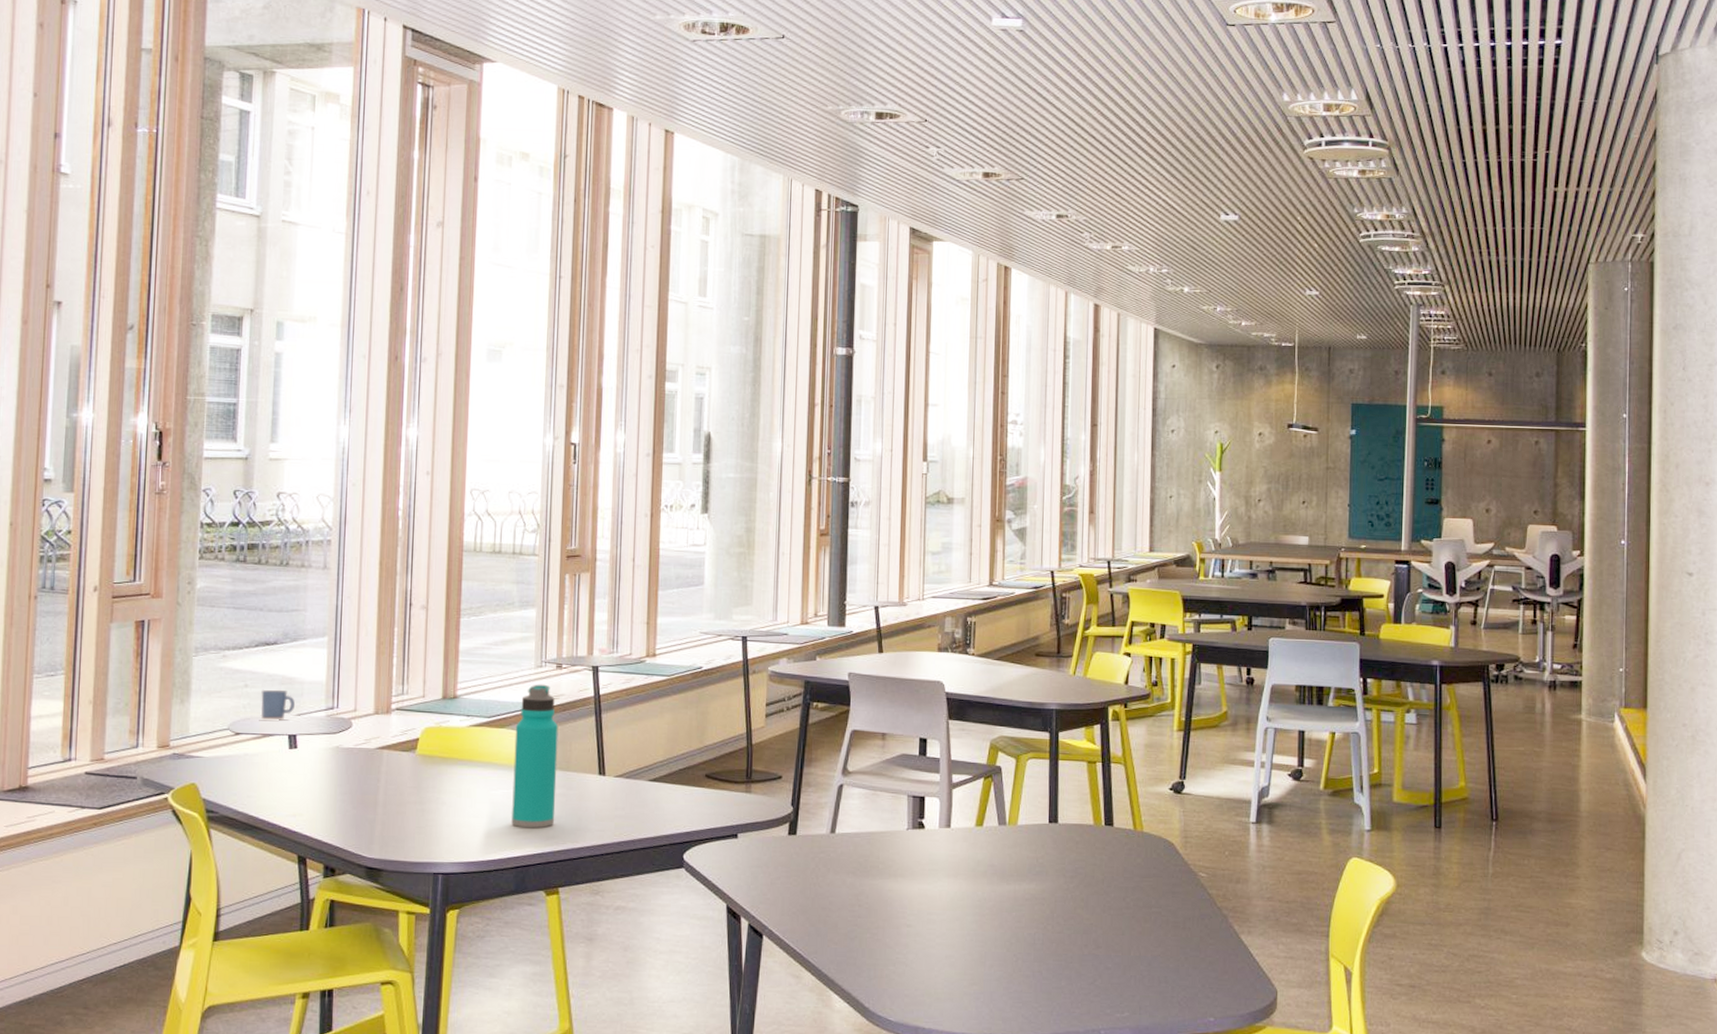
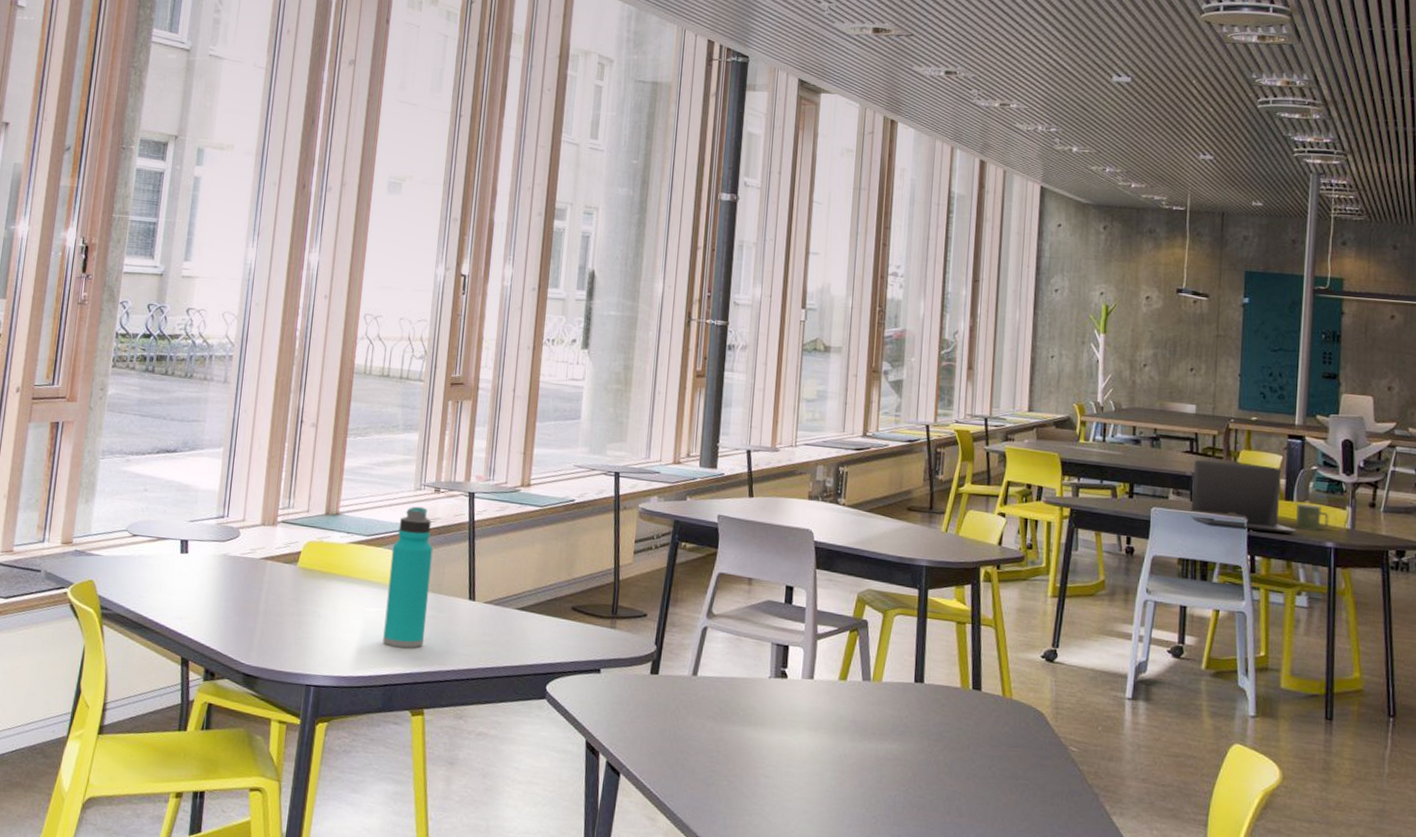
mug: present [260,689,295,720] -> none [157,495,189,525]
laptop computer: none [1306,590,1405,656] -> present [1191,460,1297,535]
mug: none [1403,626,1434,651] -> present [1295,504,1329,531]

